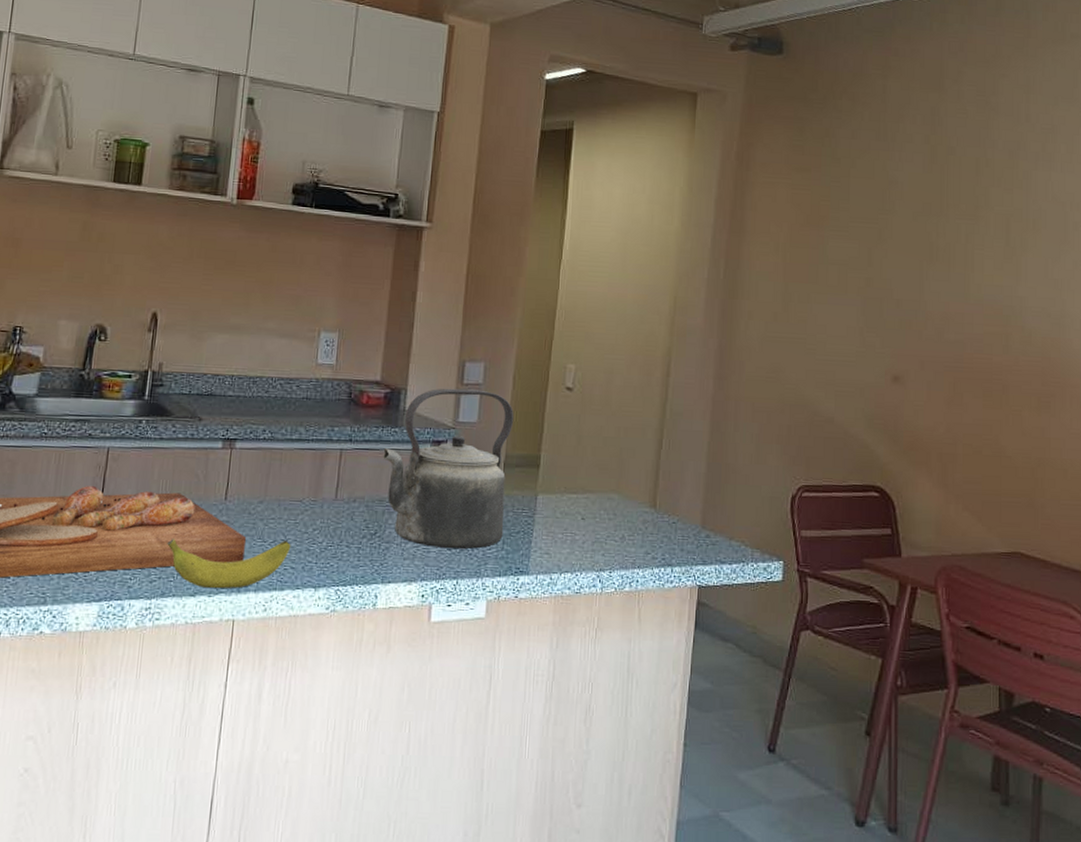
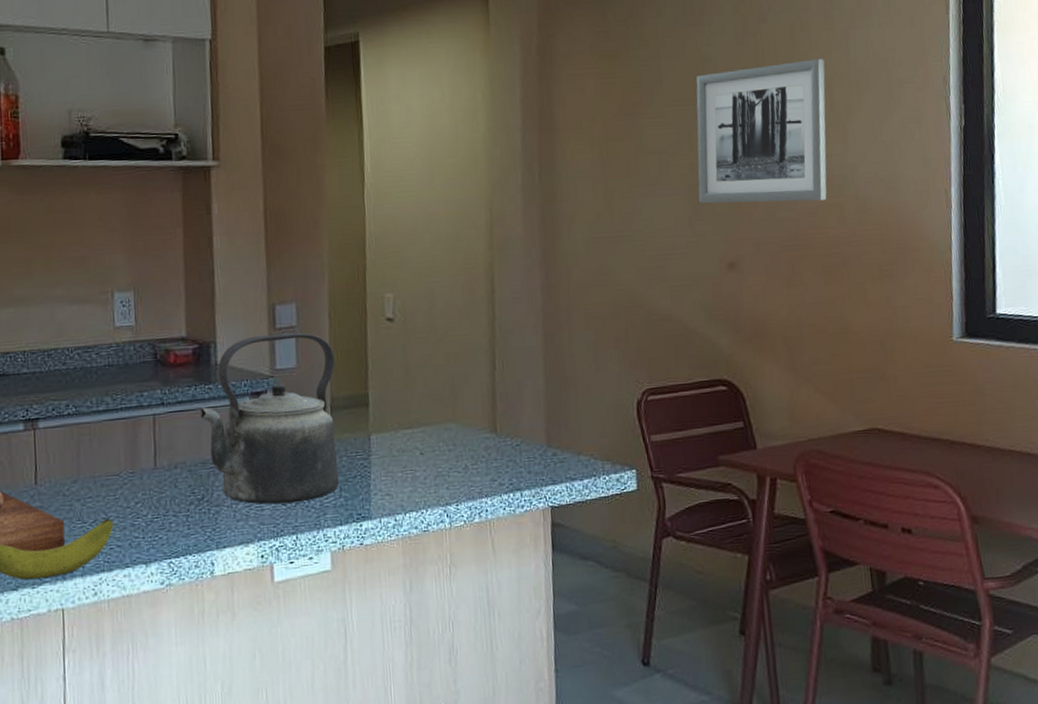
wall art: none [871,194,1005,328] -> present [696,59,827,204]

